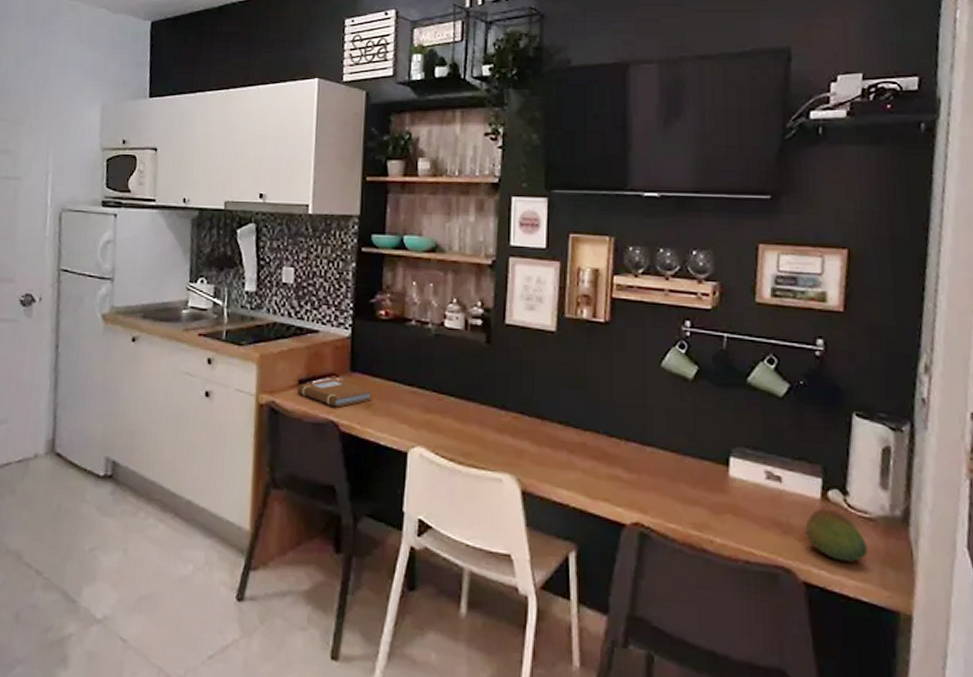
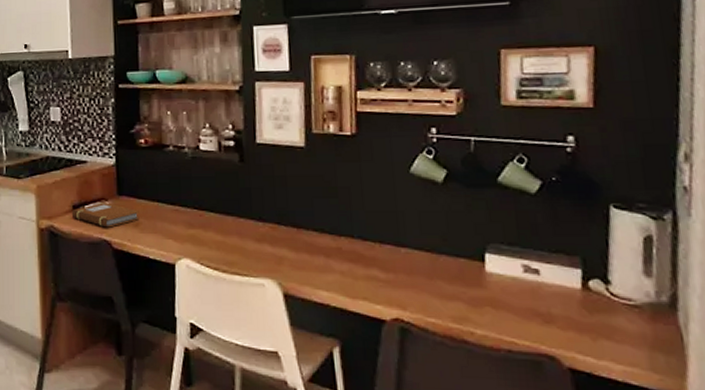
fruit: present [805,508,867,562] -> none [566,297,634,348]

